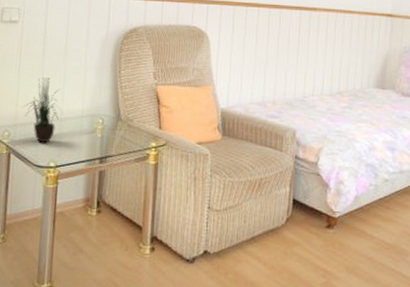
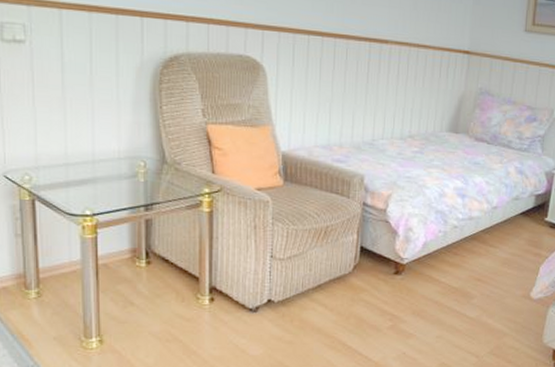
potted plant: present [24,77,61,143] -> none [45,112,90,189]

